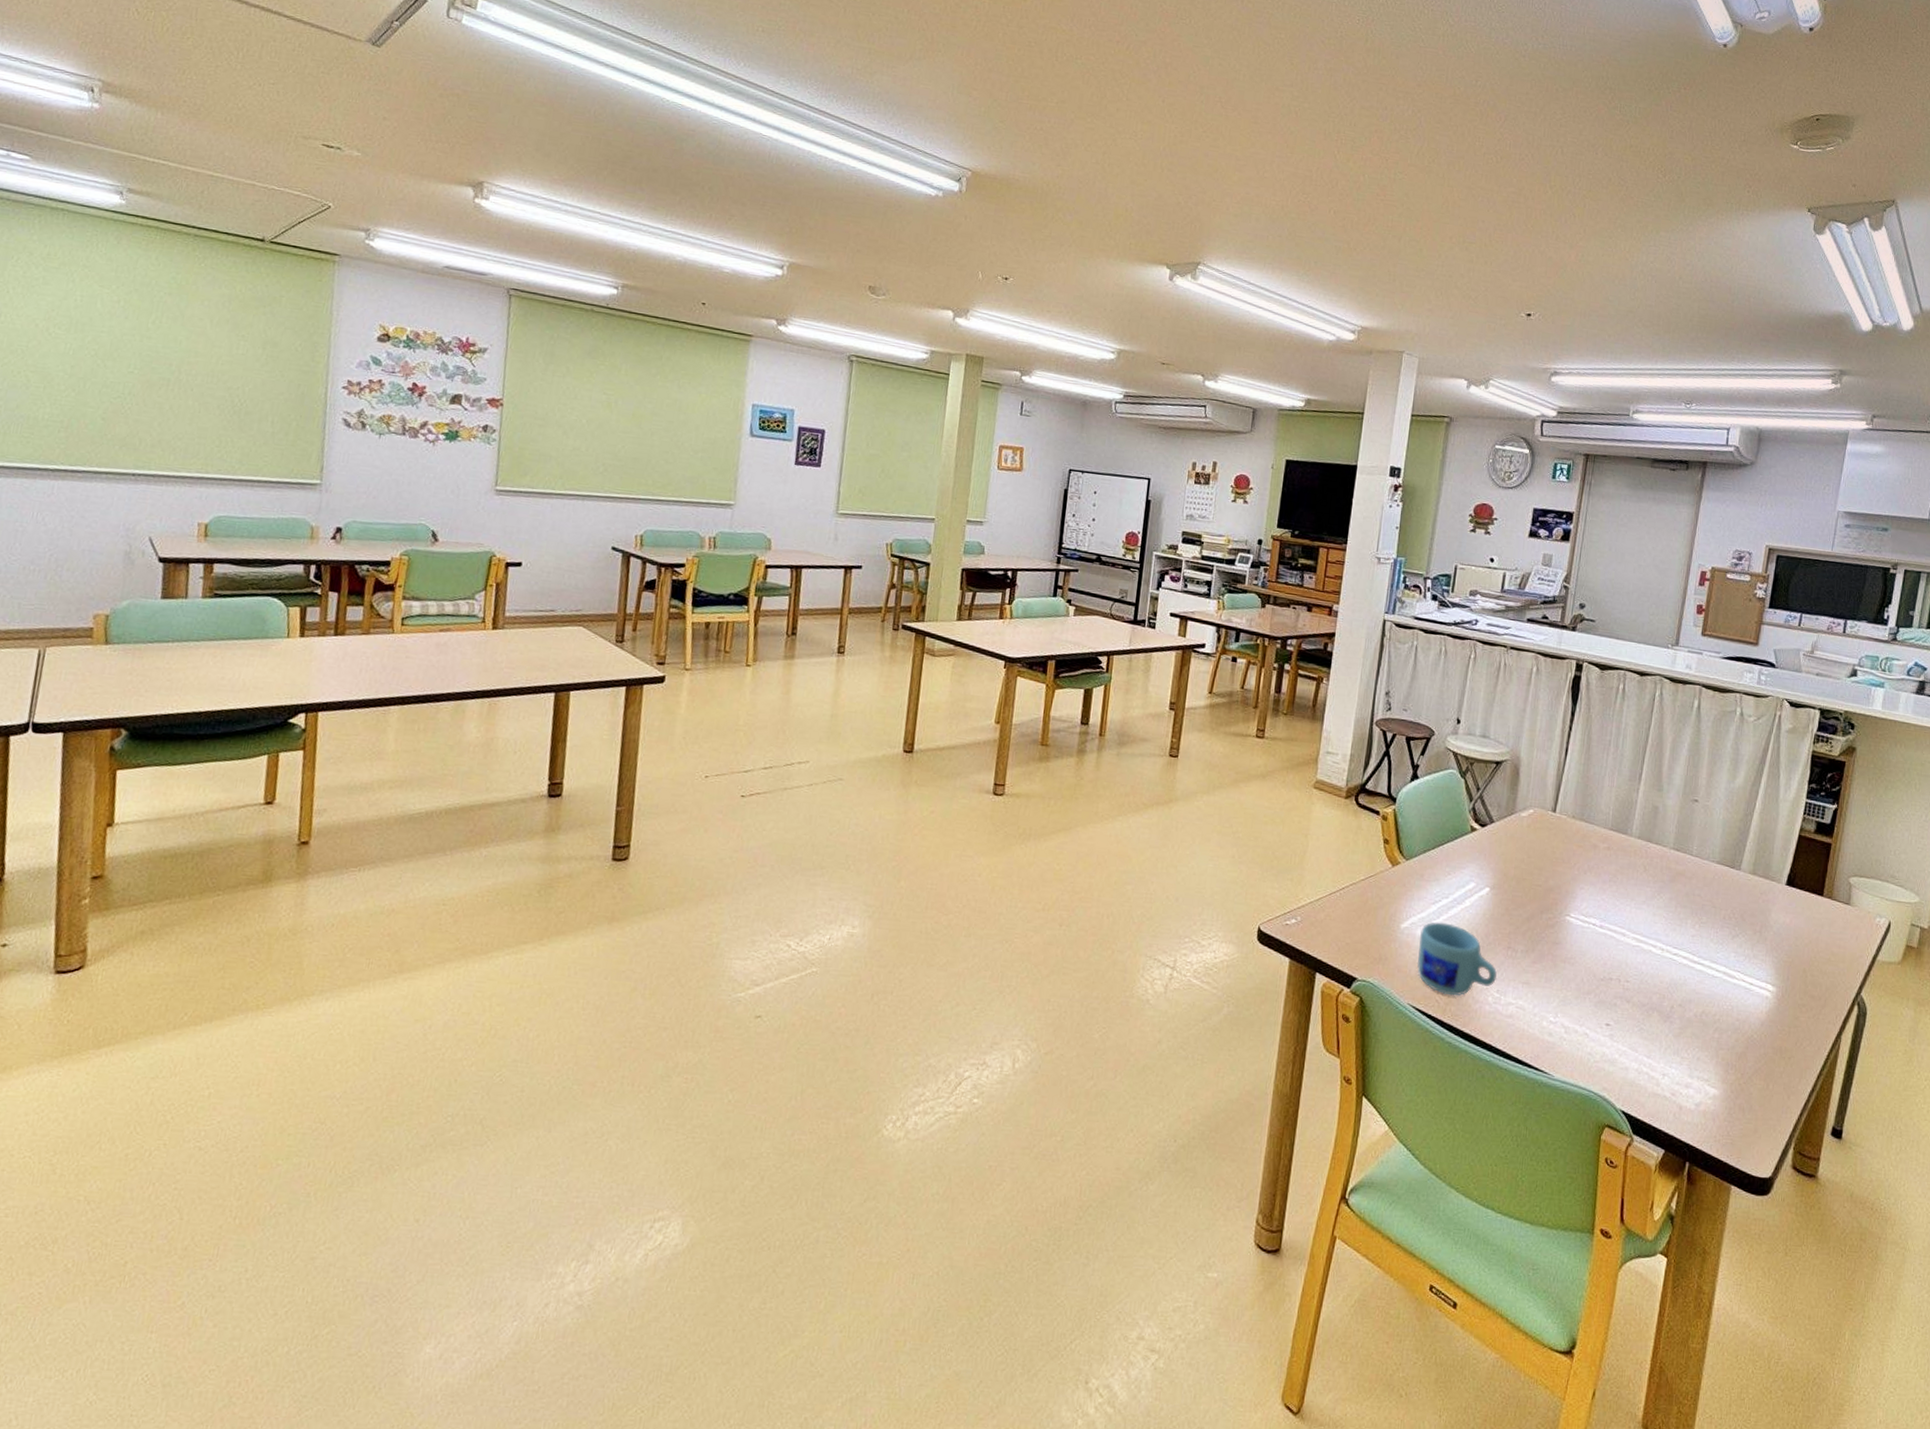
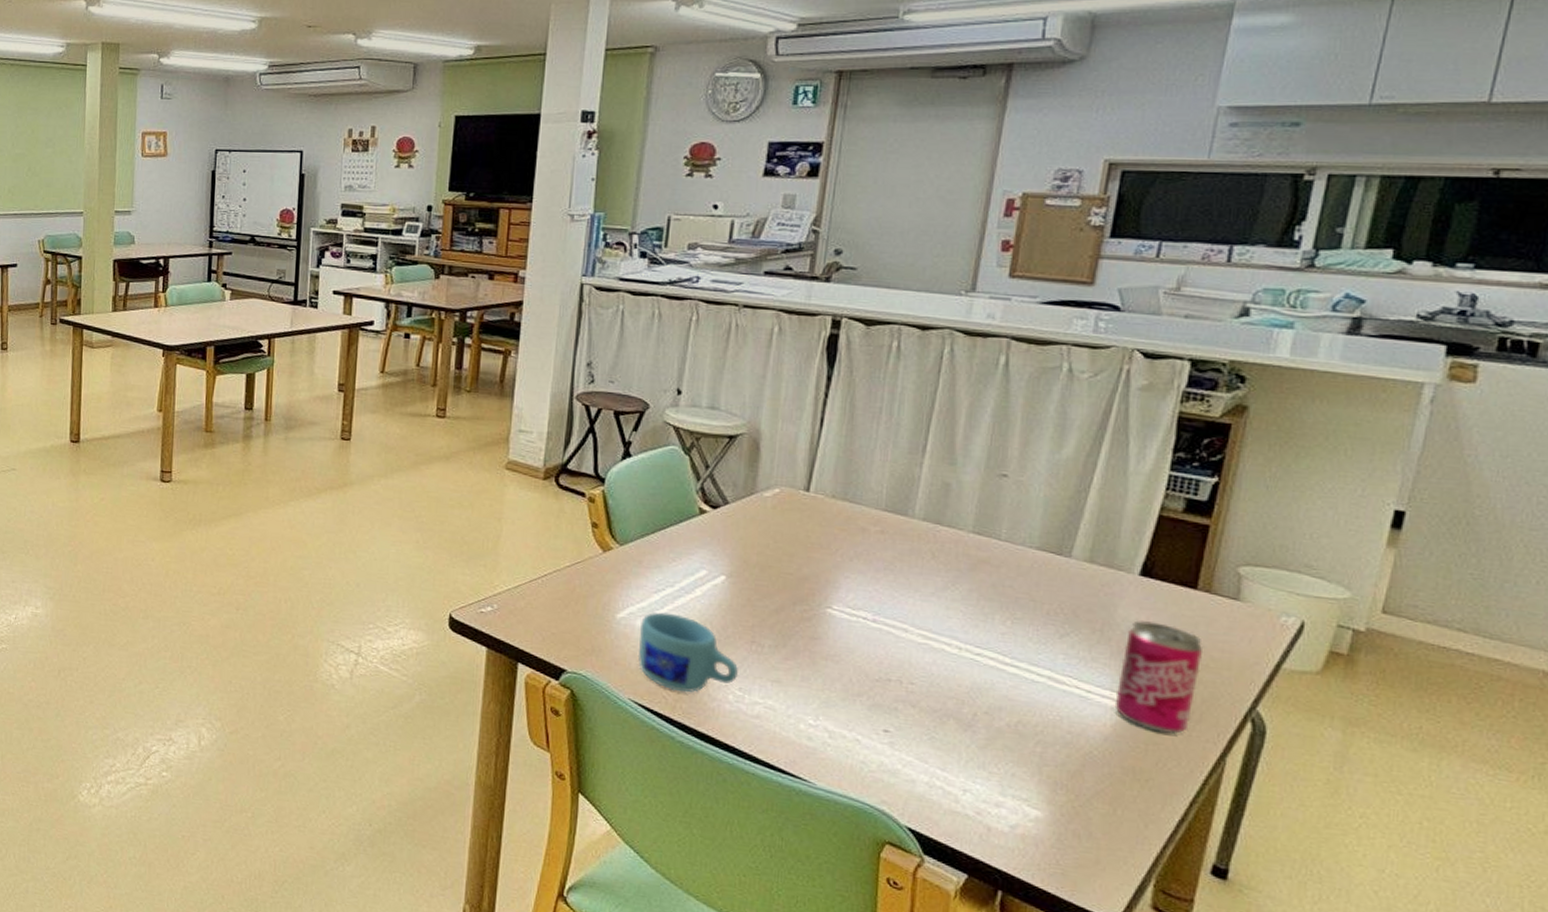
beverage can: none [1768,923,1826,1018] -> present [1114,621,1202,734]

